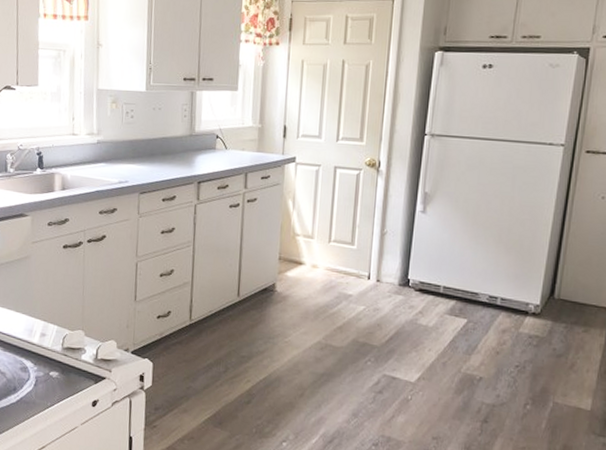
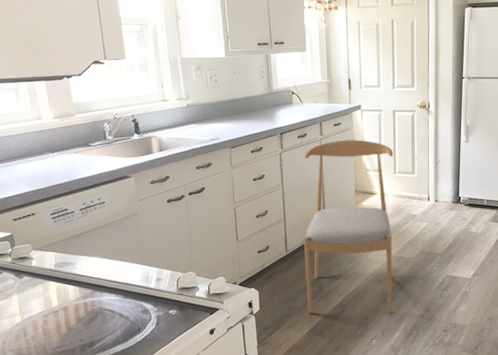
dining chair: none [208,195,330,411] -> present [304,139,394,314]

